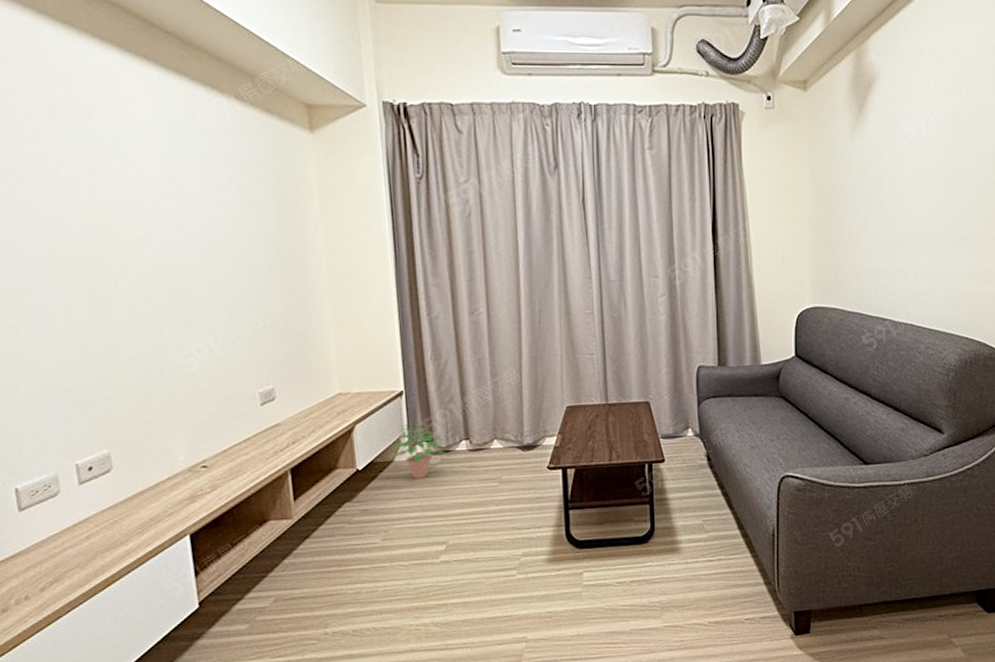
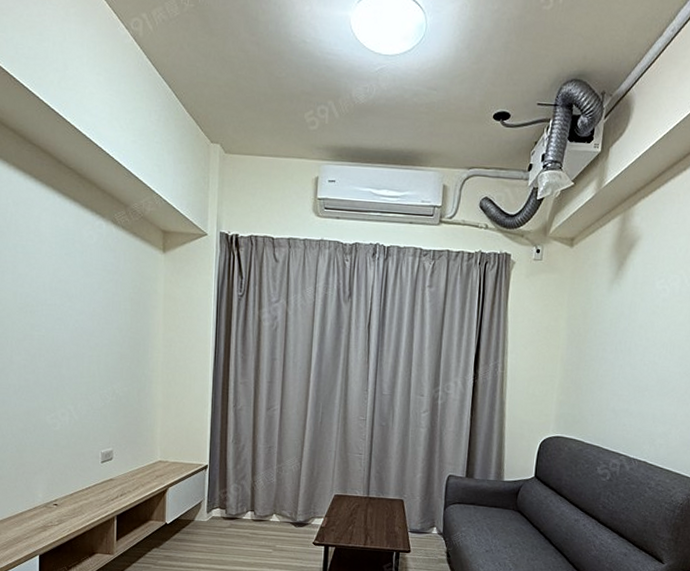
potted plant: present [385,423,450,479] -> none [187,492,238,537]

